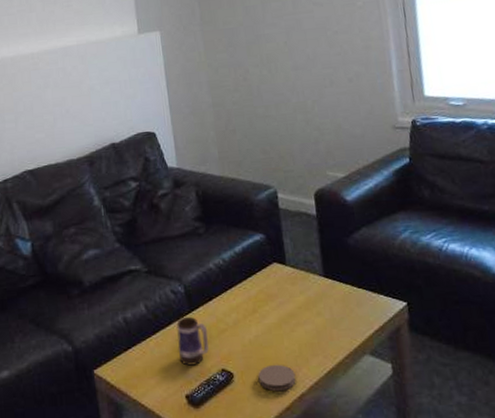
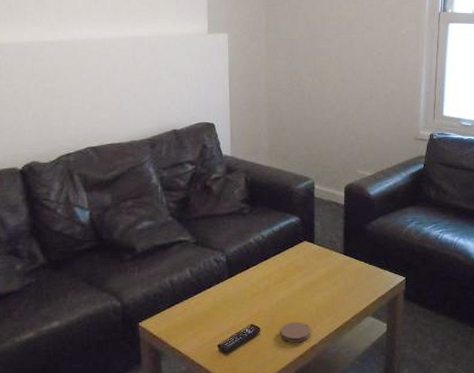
mug: present [176,316,209,366] -> none [215,281,243,321]

